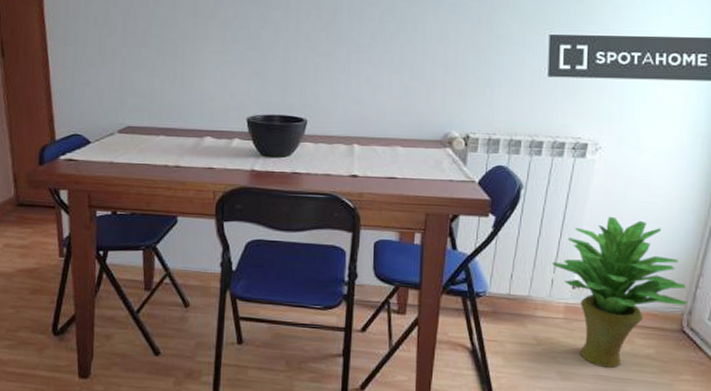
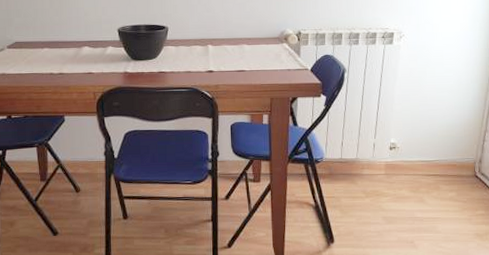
potted plant: present [552,216,688,368] -> none [373,89,478,210]

